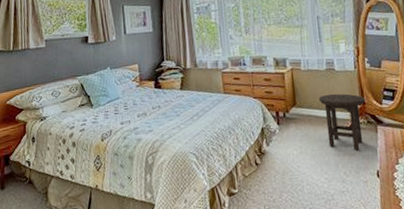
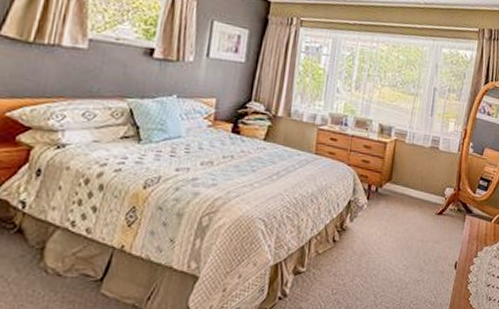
stool: present [318,93,365,151] -> none [415,174,461,238]

